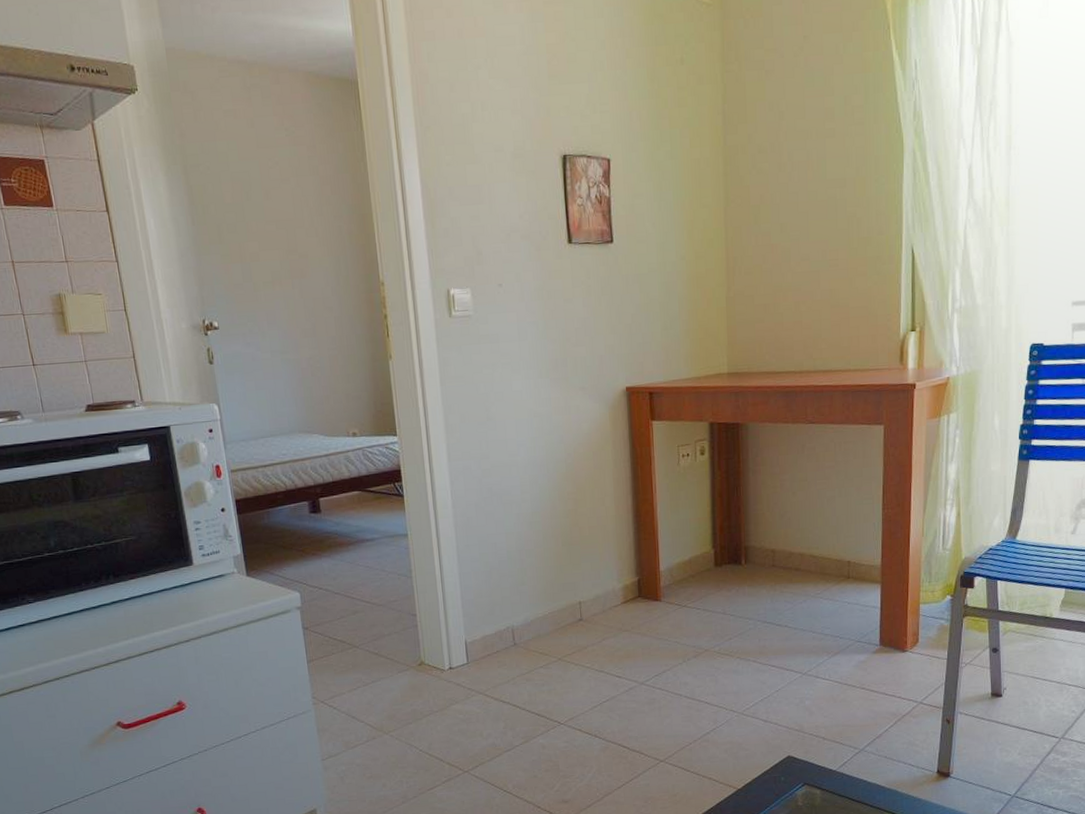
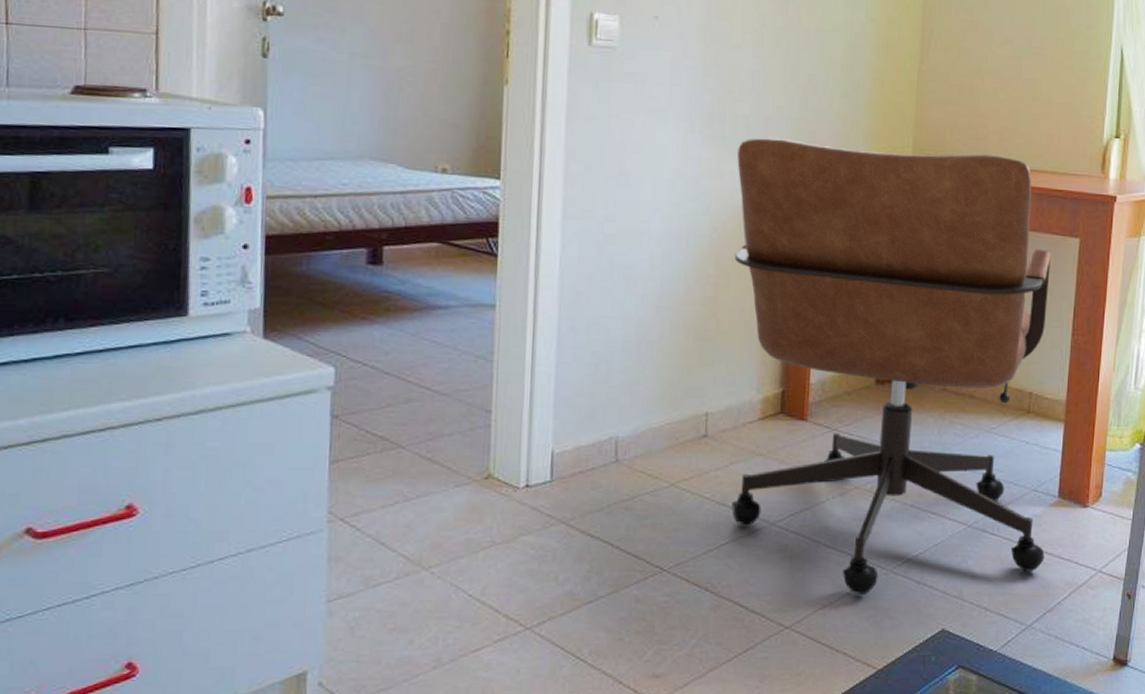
chair: none [580,361,871,734] -> present [731,138,1052,596]

